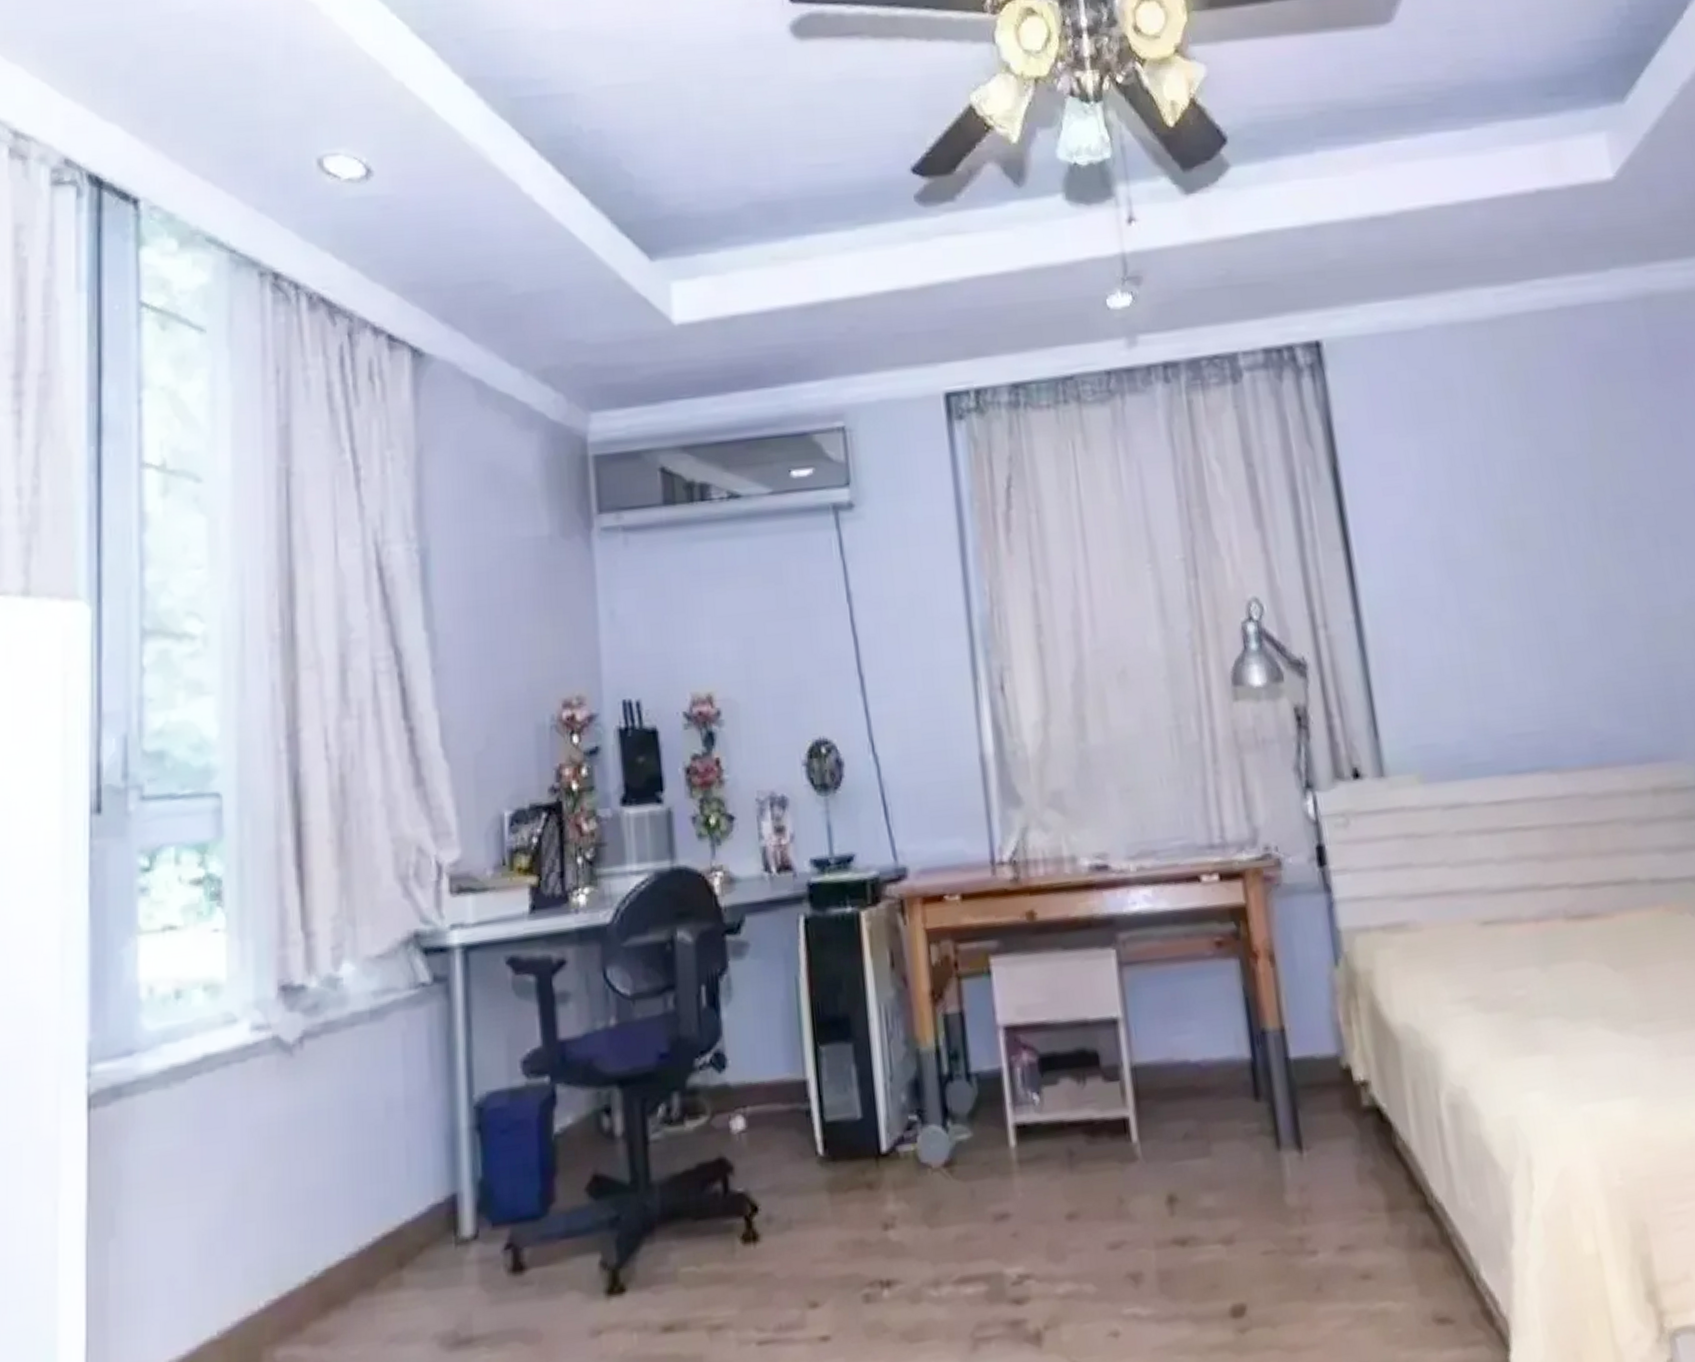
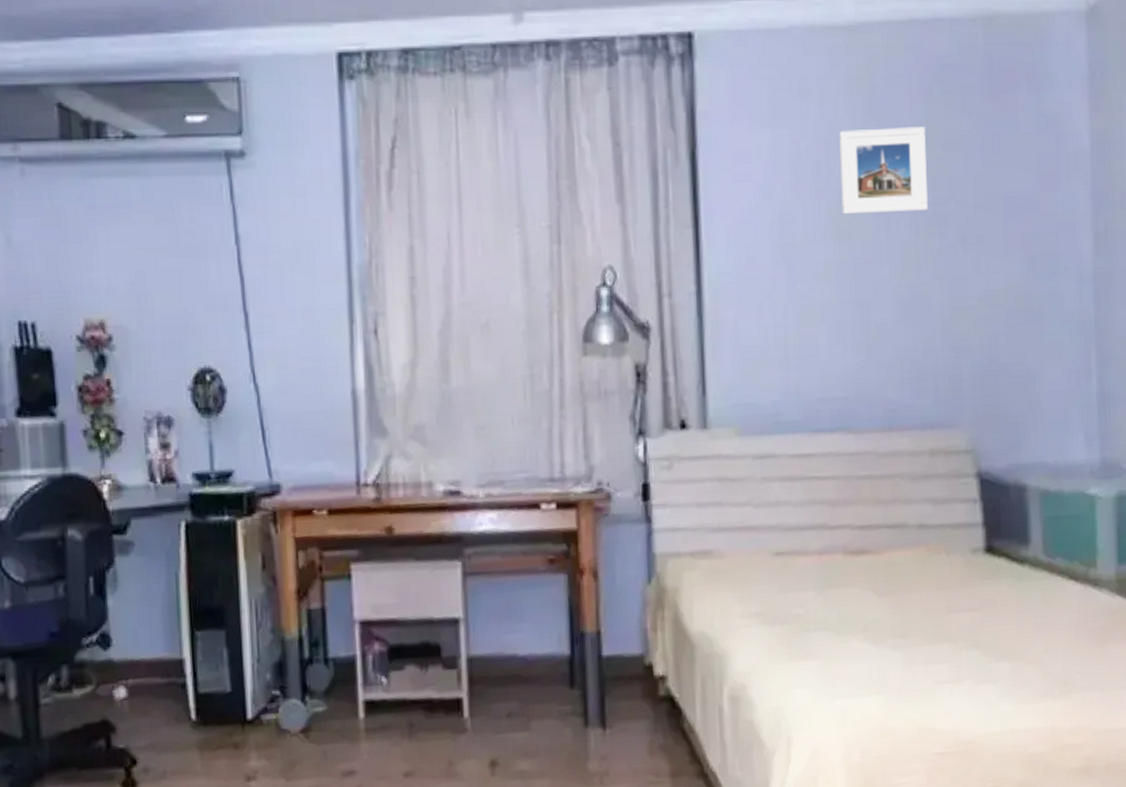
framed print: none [1495,420,1609,524] -> present [839,126,928,215]

